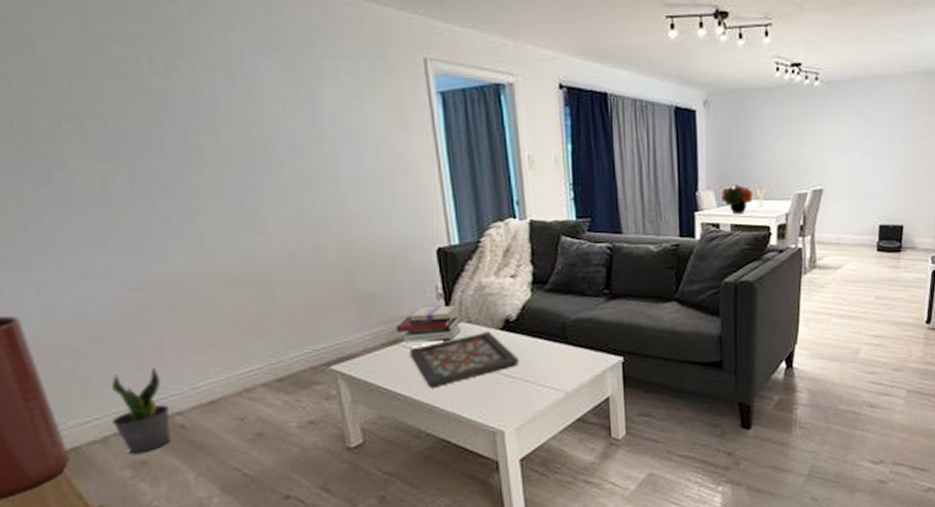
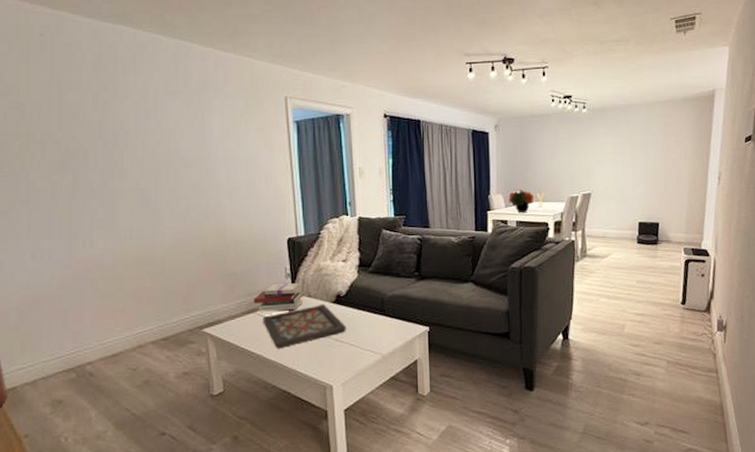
potted plant: present [112,367,171,455] -> none [41,327,82,395]

